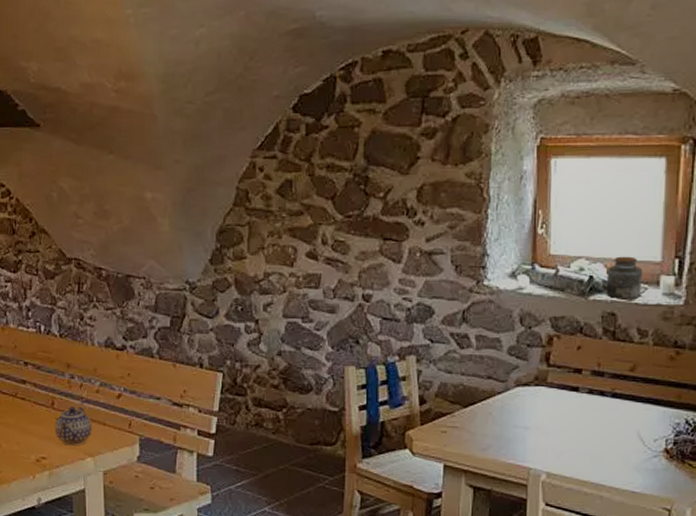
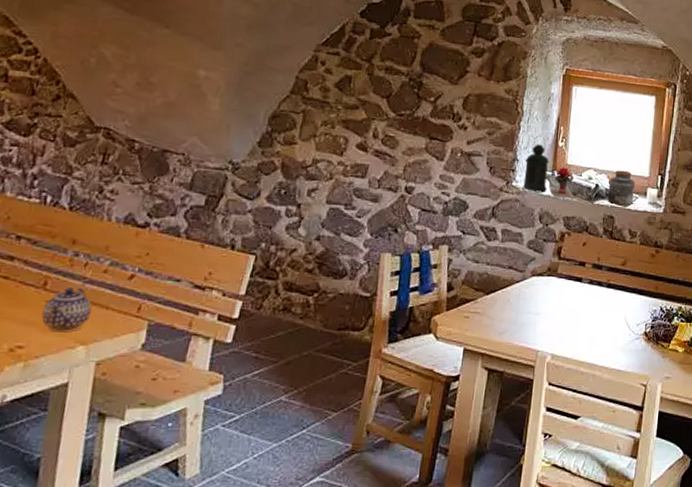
lantern: none [497,222,527,290] -> present [523,134,549,192]
potted flower: none [529,259,563,296] -> present [549,167,575,200]

